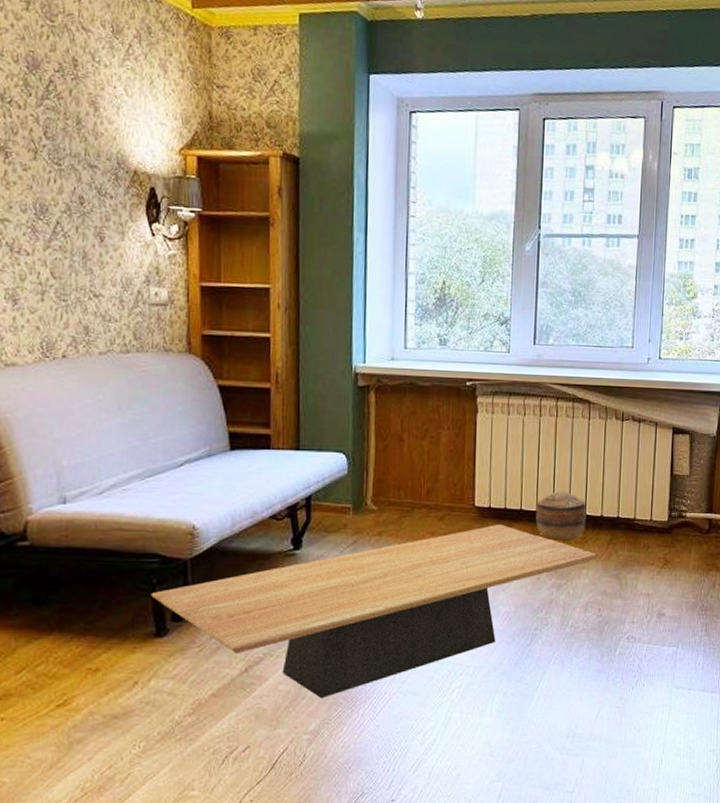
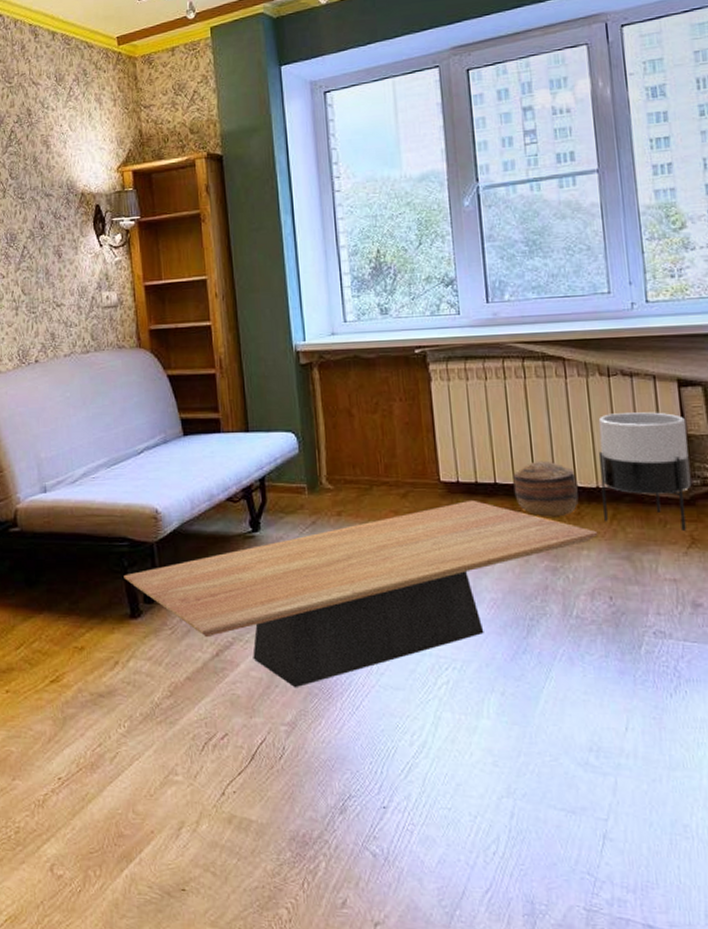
planter: none [603,453,673,554] -> present [598,412,692,530]

